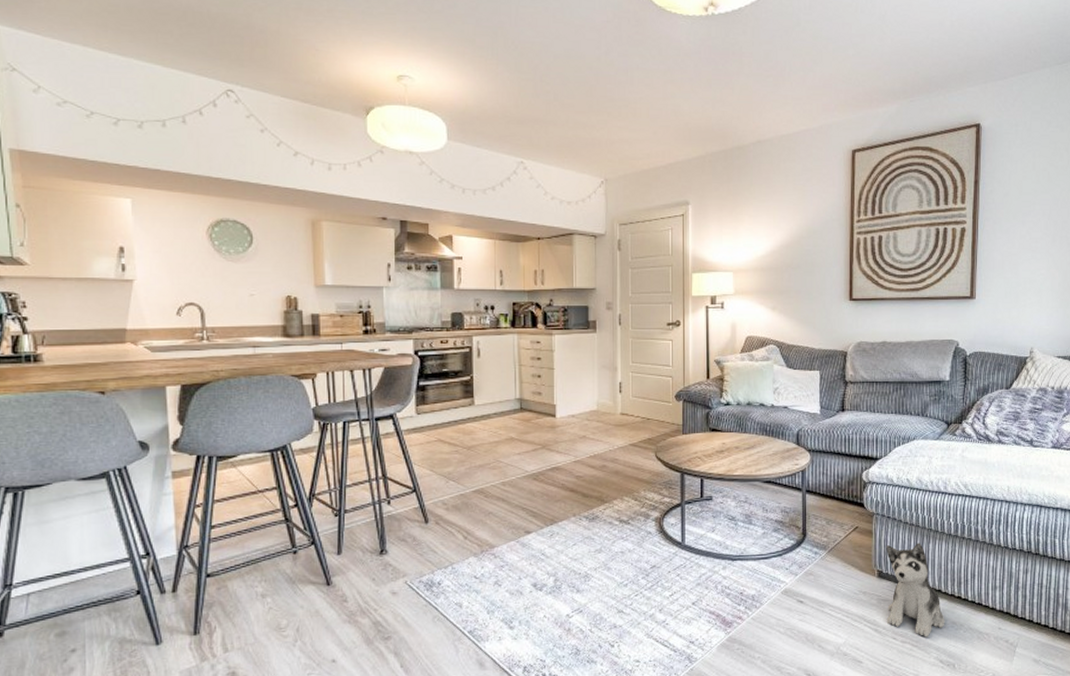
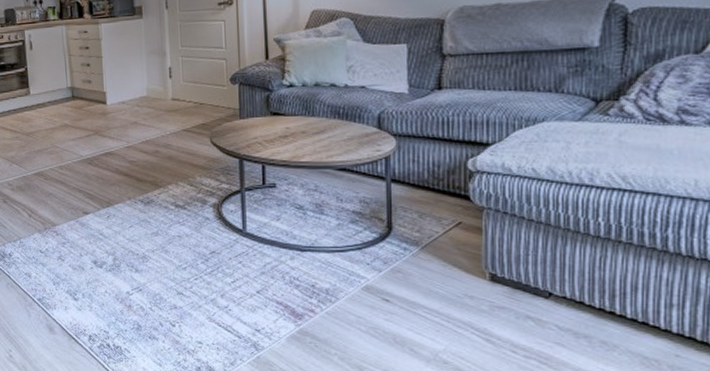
plush toy: present [886,543,945,637] -> none [502,244,590,355]

